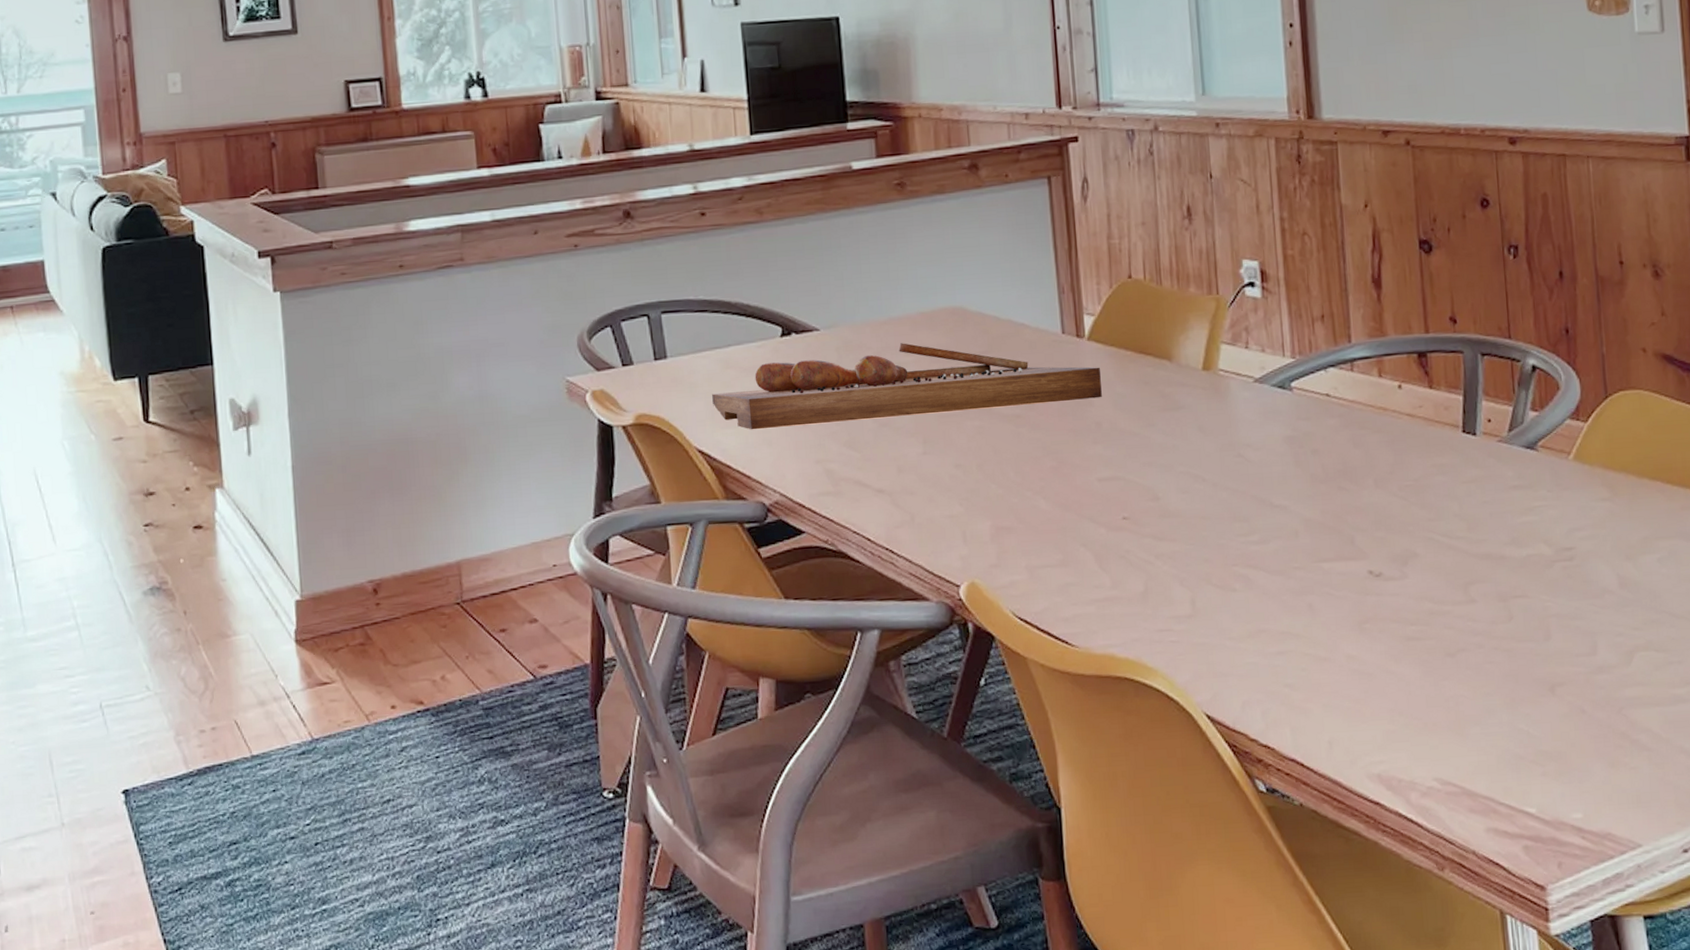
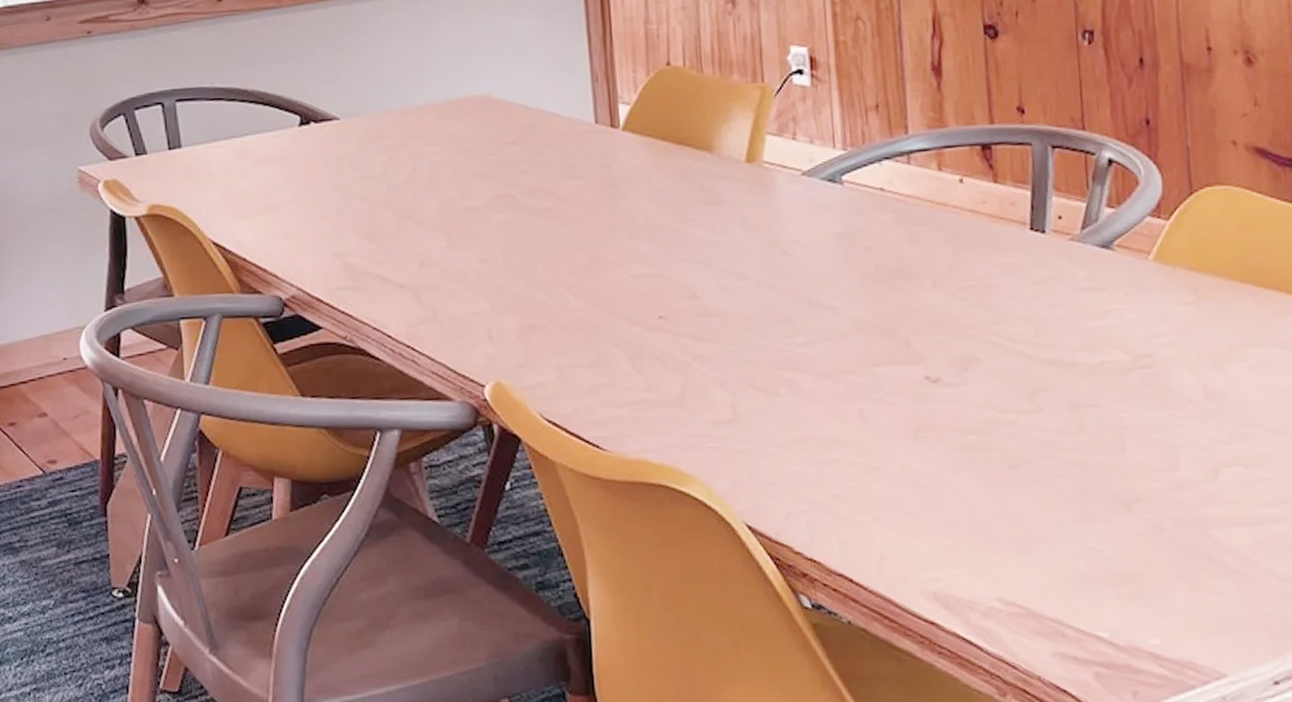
cutting board: present [712,343,1102,430] -> none [227,132,638,222]

